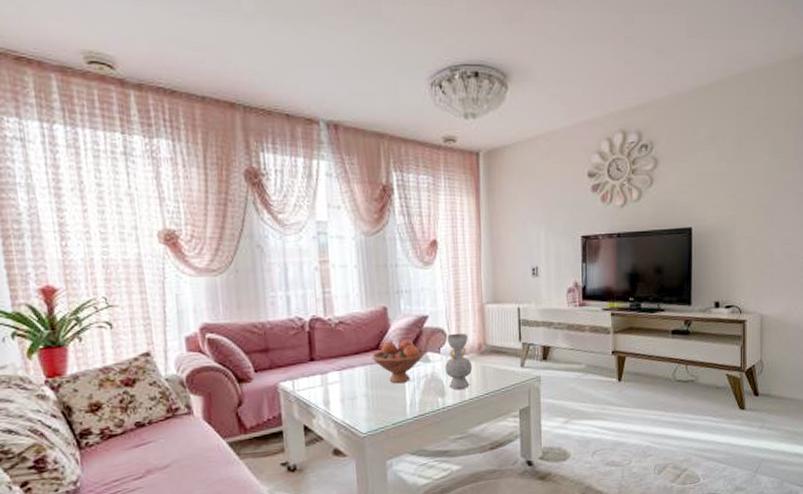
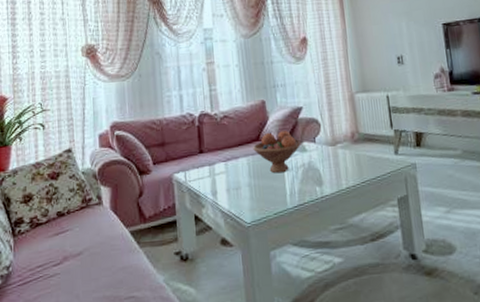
decorative vase: present [445,333,472,389] -> none [320,122,347,178]

